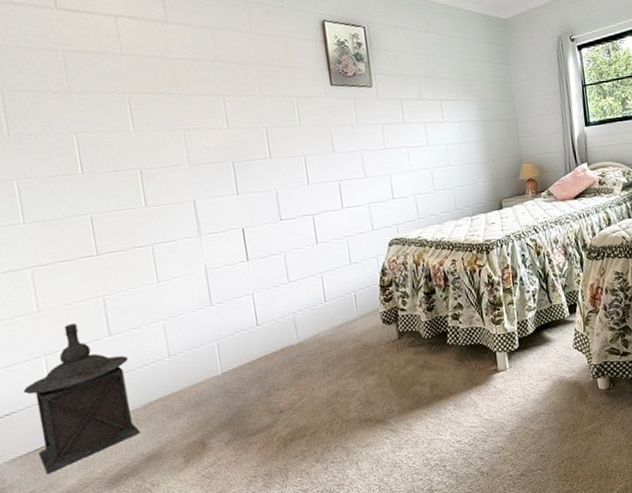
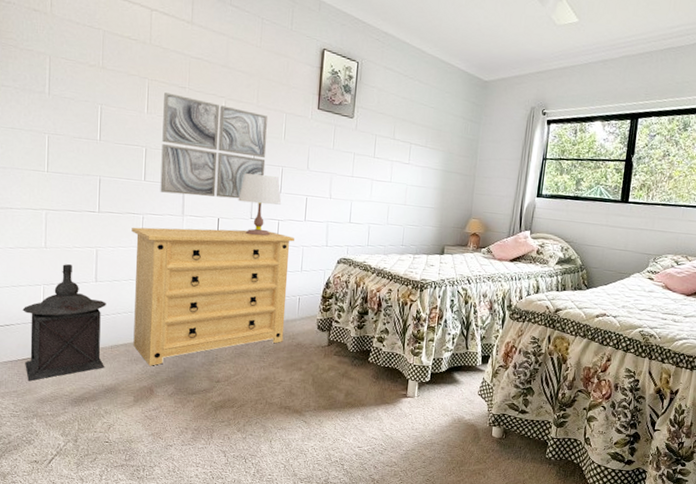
dresser: none [141,228,347,416] -> present [131,227,294,366]
wall art: none [150,103,286,215] -> present [160,92,269,199]
table lamp: none [260,168,312,239] -> present [238,173,282,236]

